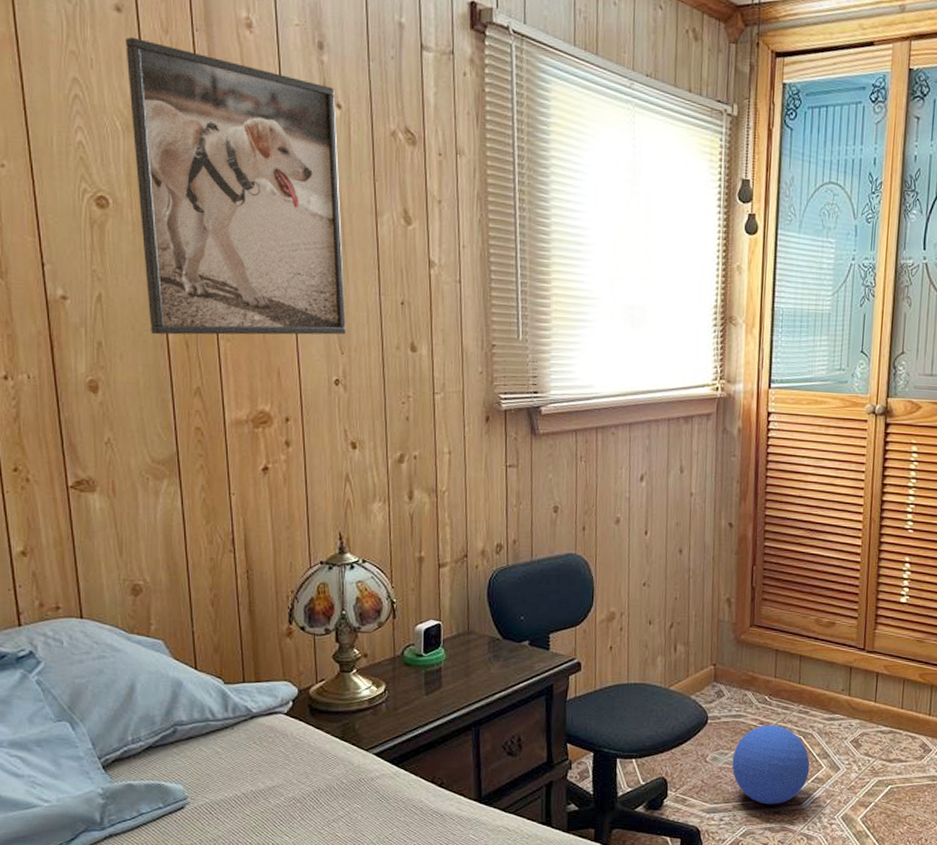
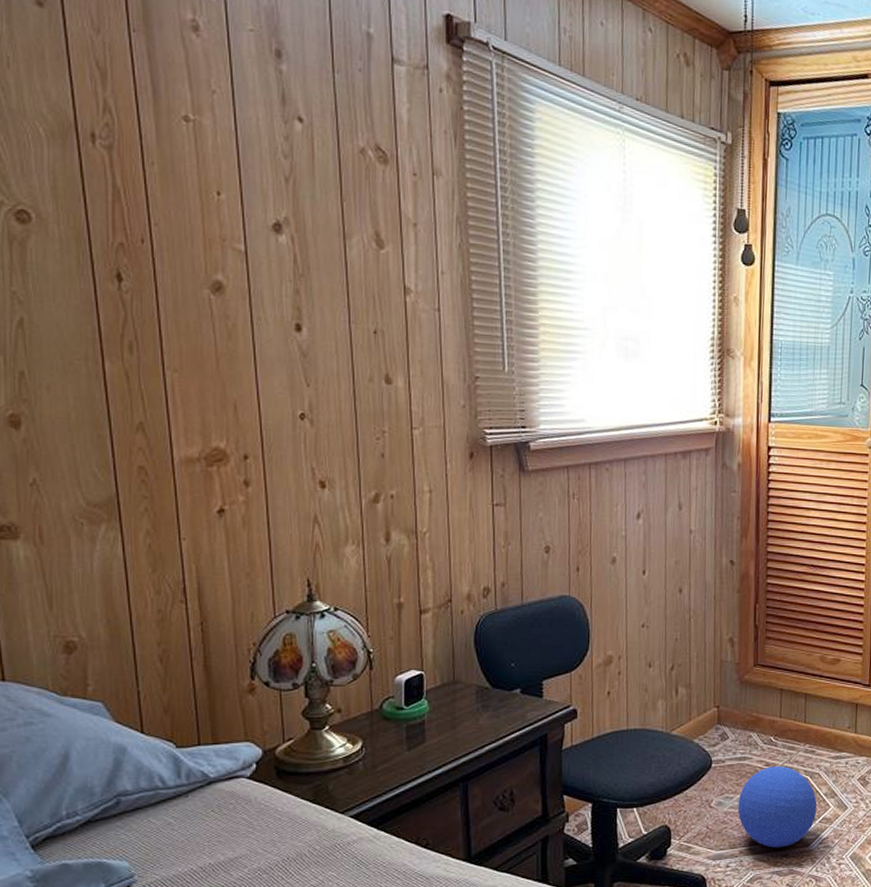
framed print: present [125,37,346,335] -> none [49,34,312,366]

